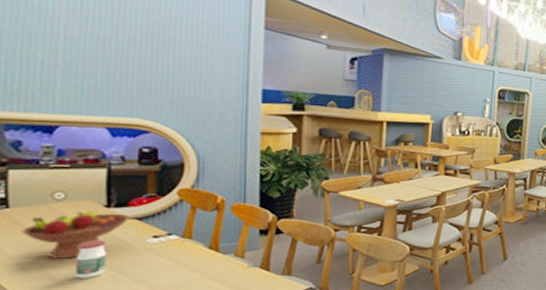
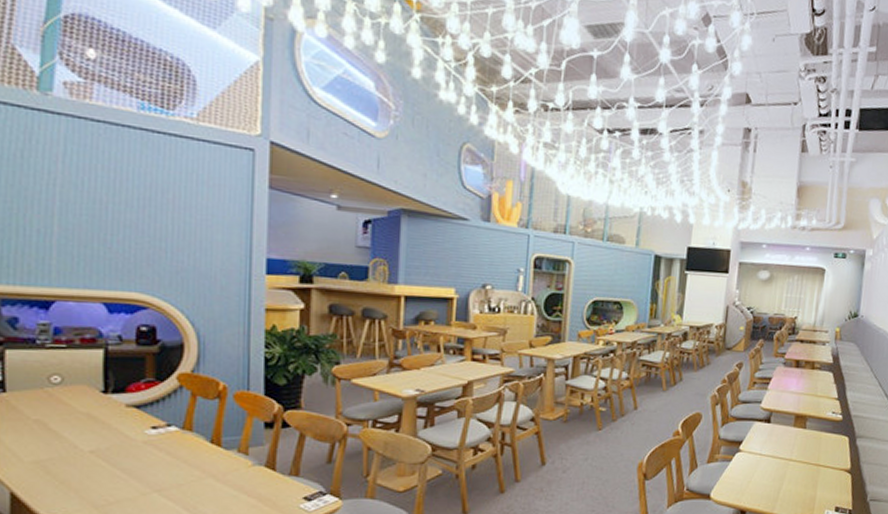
fruit bowl: present [21,210,129,259] -> none [18,395,127,450]
jar: present [74,240,107,278] -> none [71,430,104,473]

